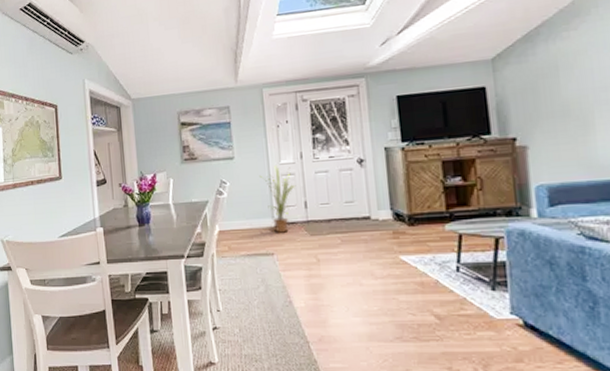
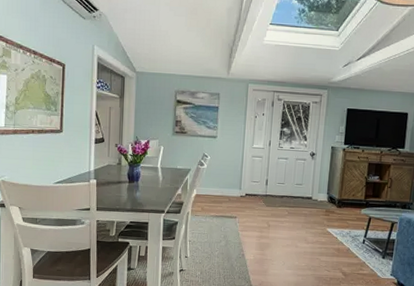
house plant: present [259,165,296,233] -> none [235,148,262,202]

